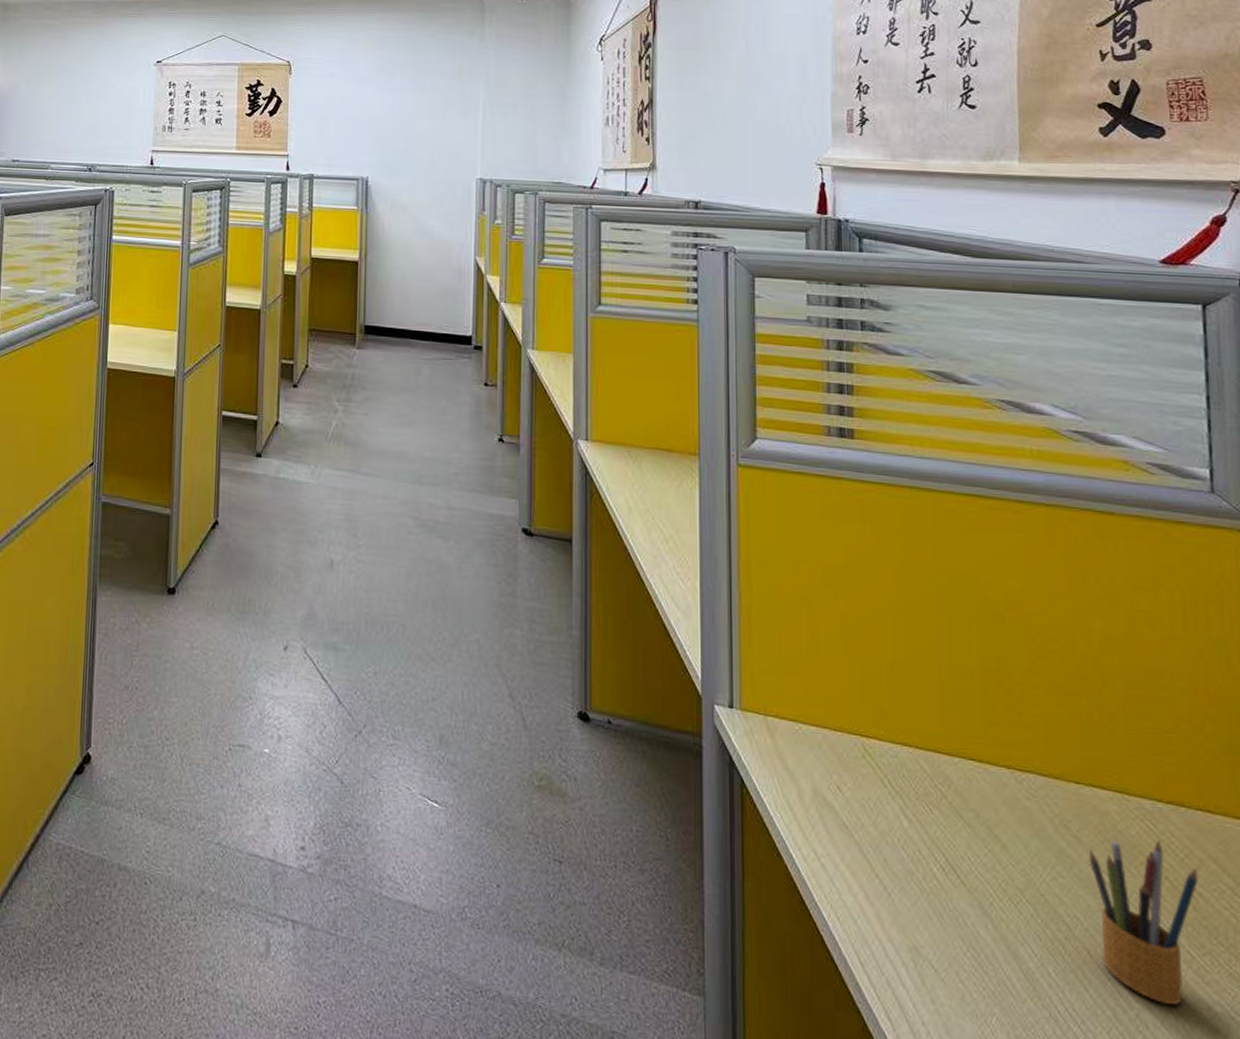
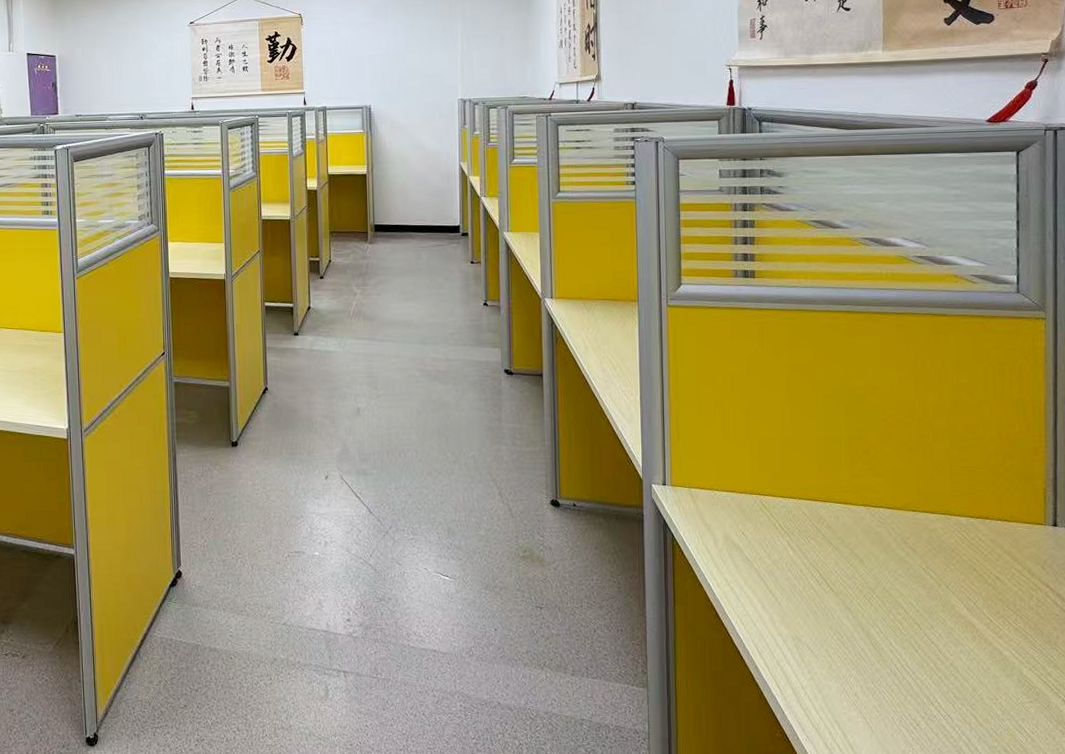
pencil box: present [1088,840,1198,1005] -> none [920,544,997,655]

